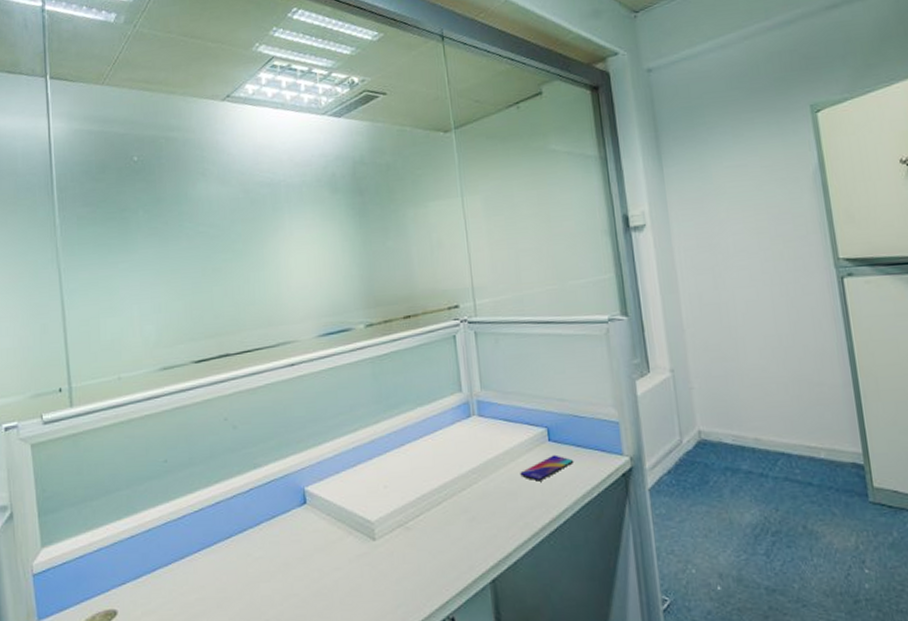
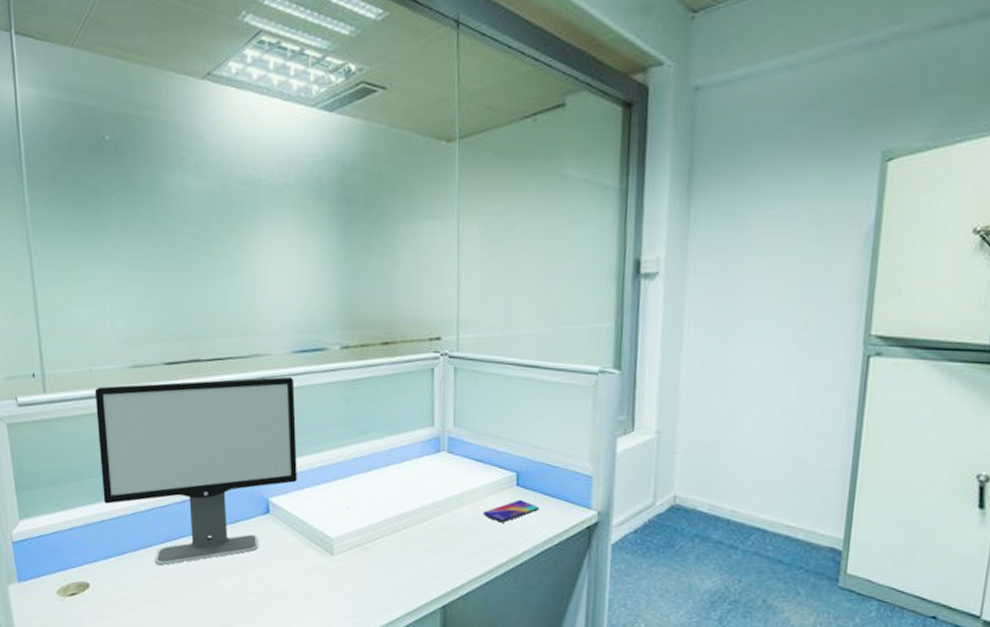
computer monitor: none [123,360,332,577] -> present [94,376,297,565]

